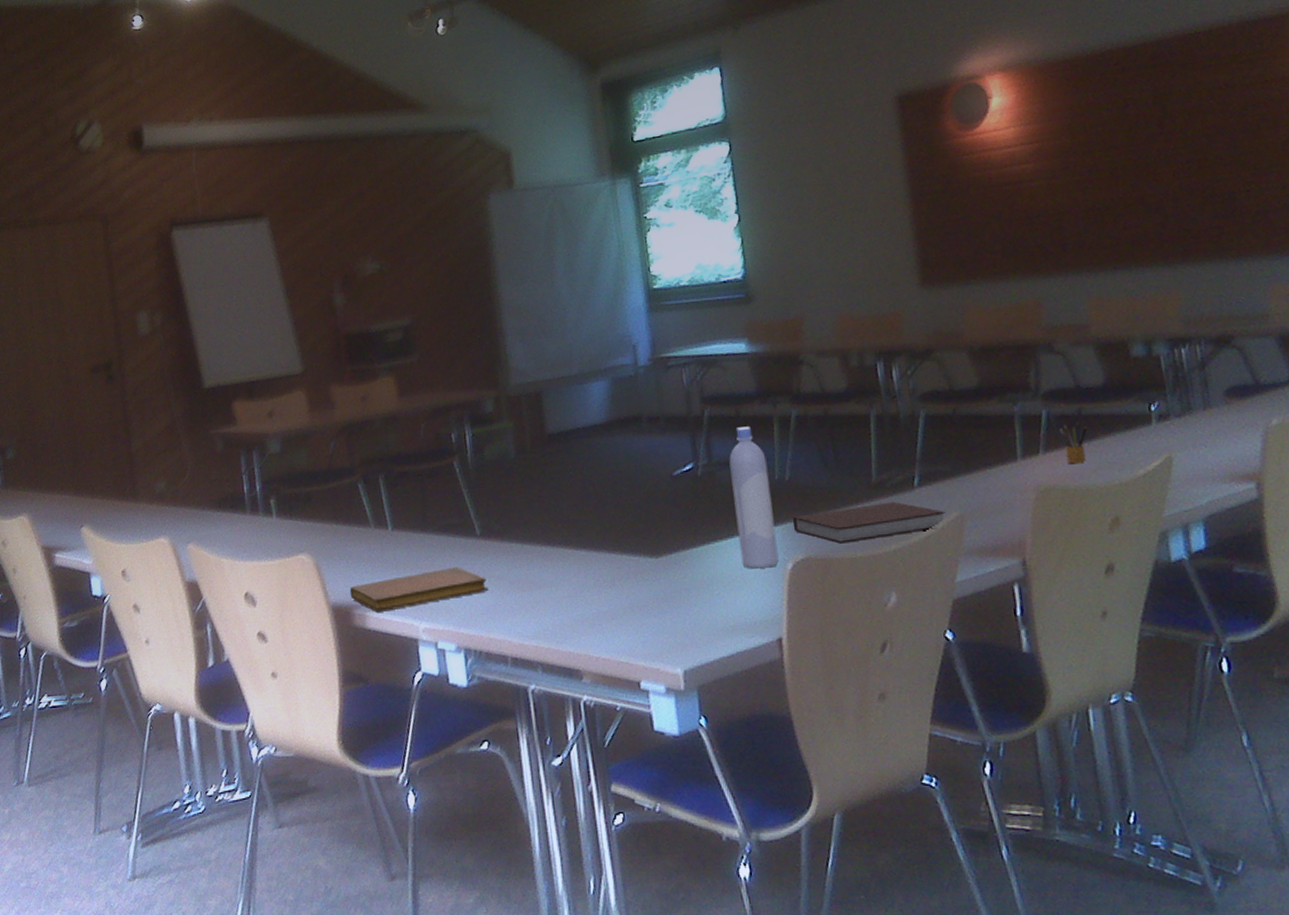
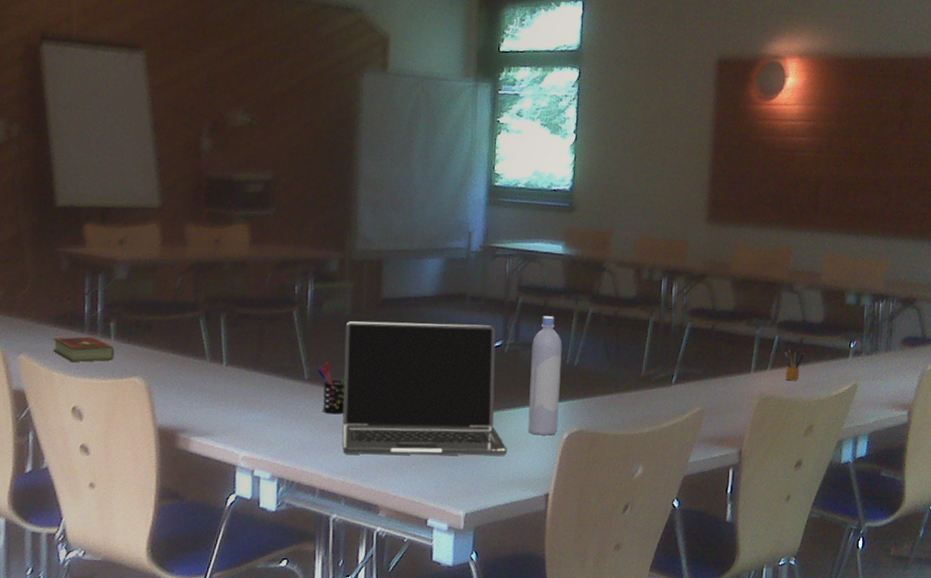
hardcover book: none [217,517,279,545] -> present [53,336,115,362]
notebook: present [349,566,489,612] -> none [177,405,308,438]
pen holder: none [488,513,525,571] -> present [317,362,346,414]
laptop: none [512,447,722,614] -> present [342,321,507,456]
notebook: present [792,501,946,544] -> none [573,393,691,422]

